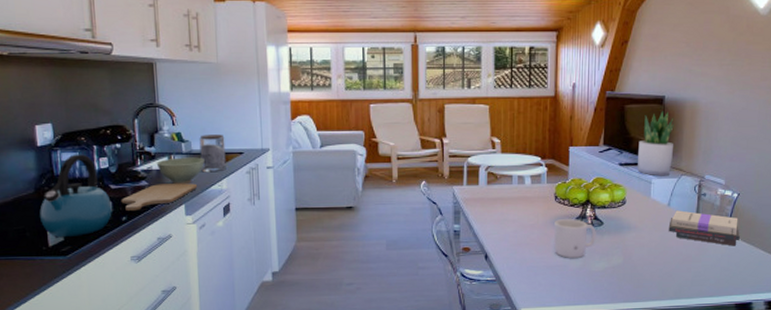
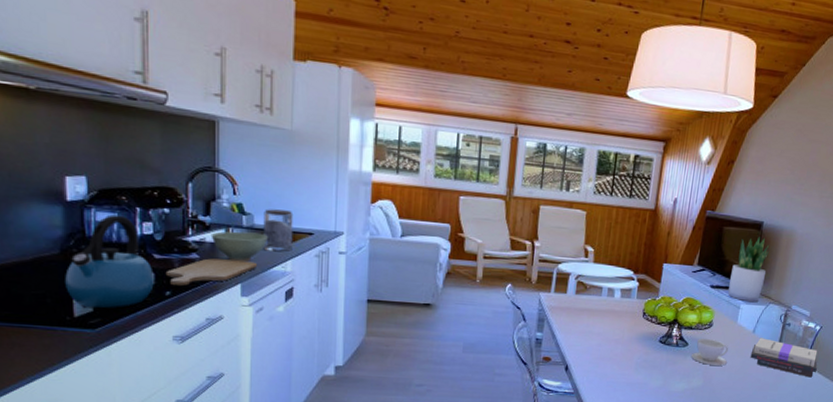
mug: present [553,219,596,258] -> none [636,336,680,377]
teacup: none [608,215,645,242] -> present [691,338,729,366]

